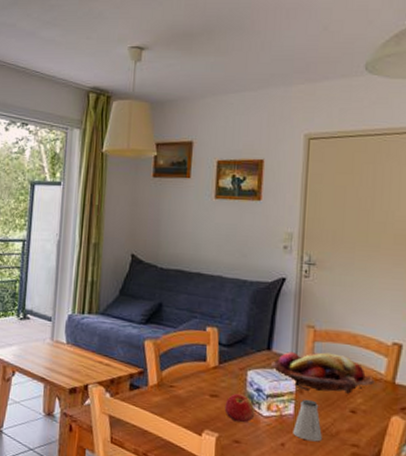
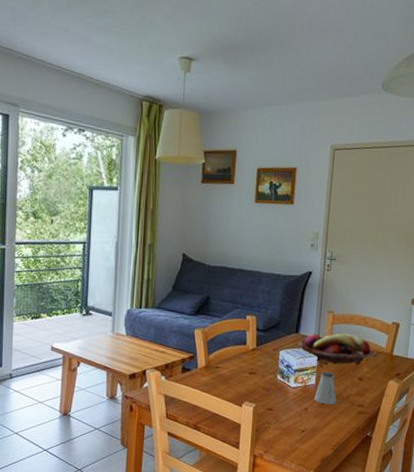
apple: present [224,393,255,423] -> none [260,370,285,394]

